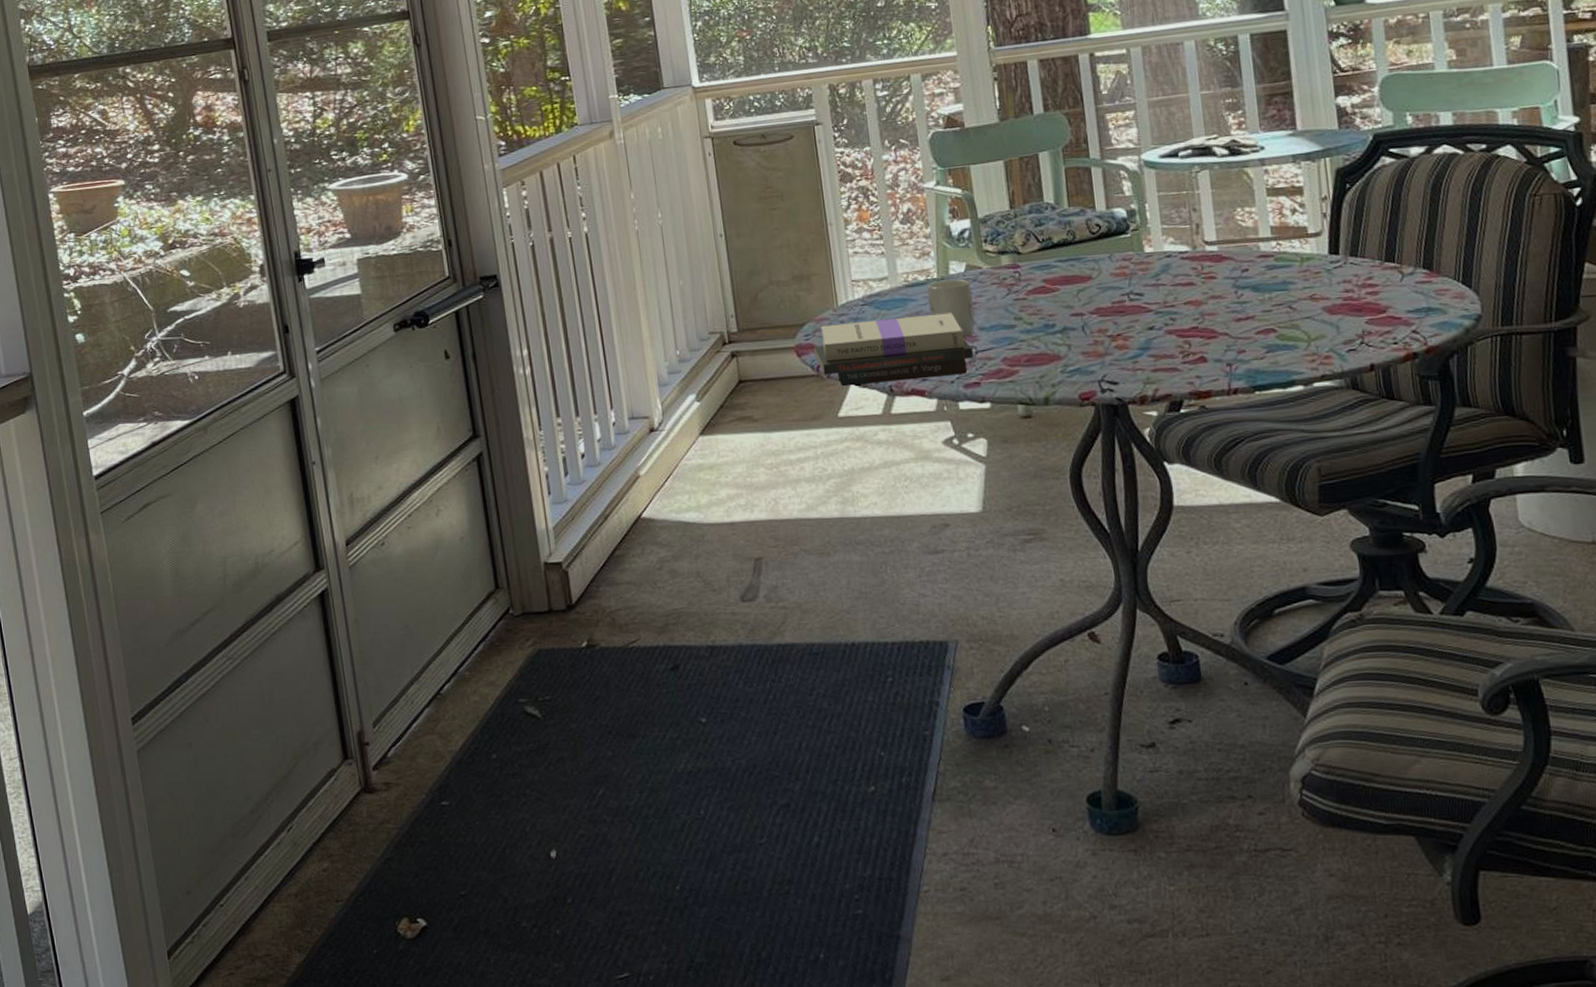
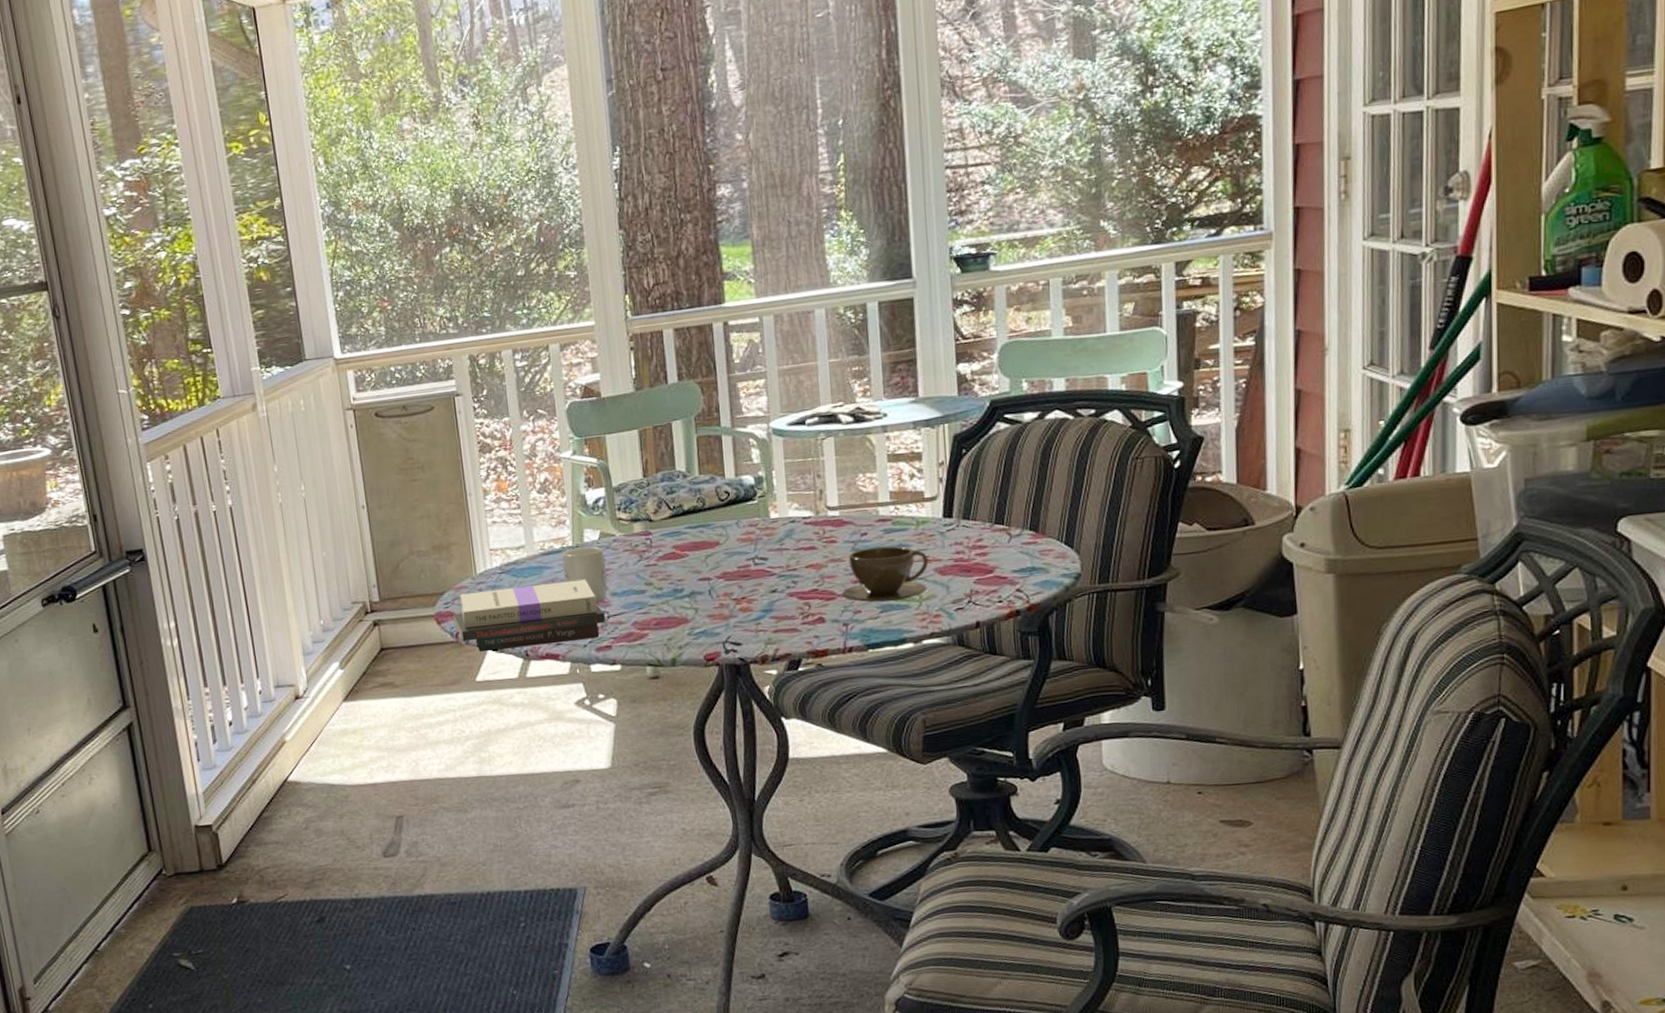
teacup: none [1224,283,1316,342] -> present [842,546,929,602]

